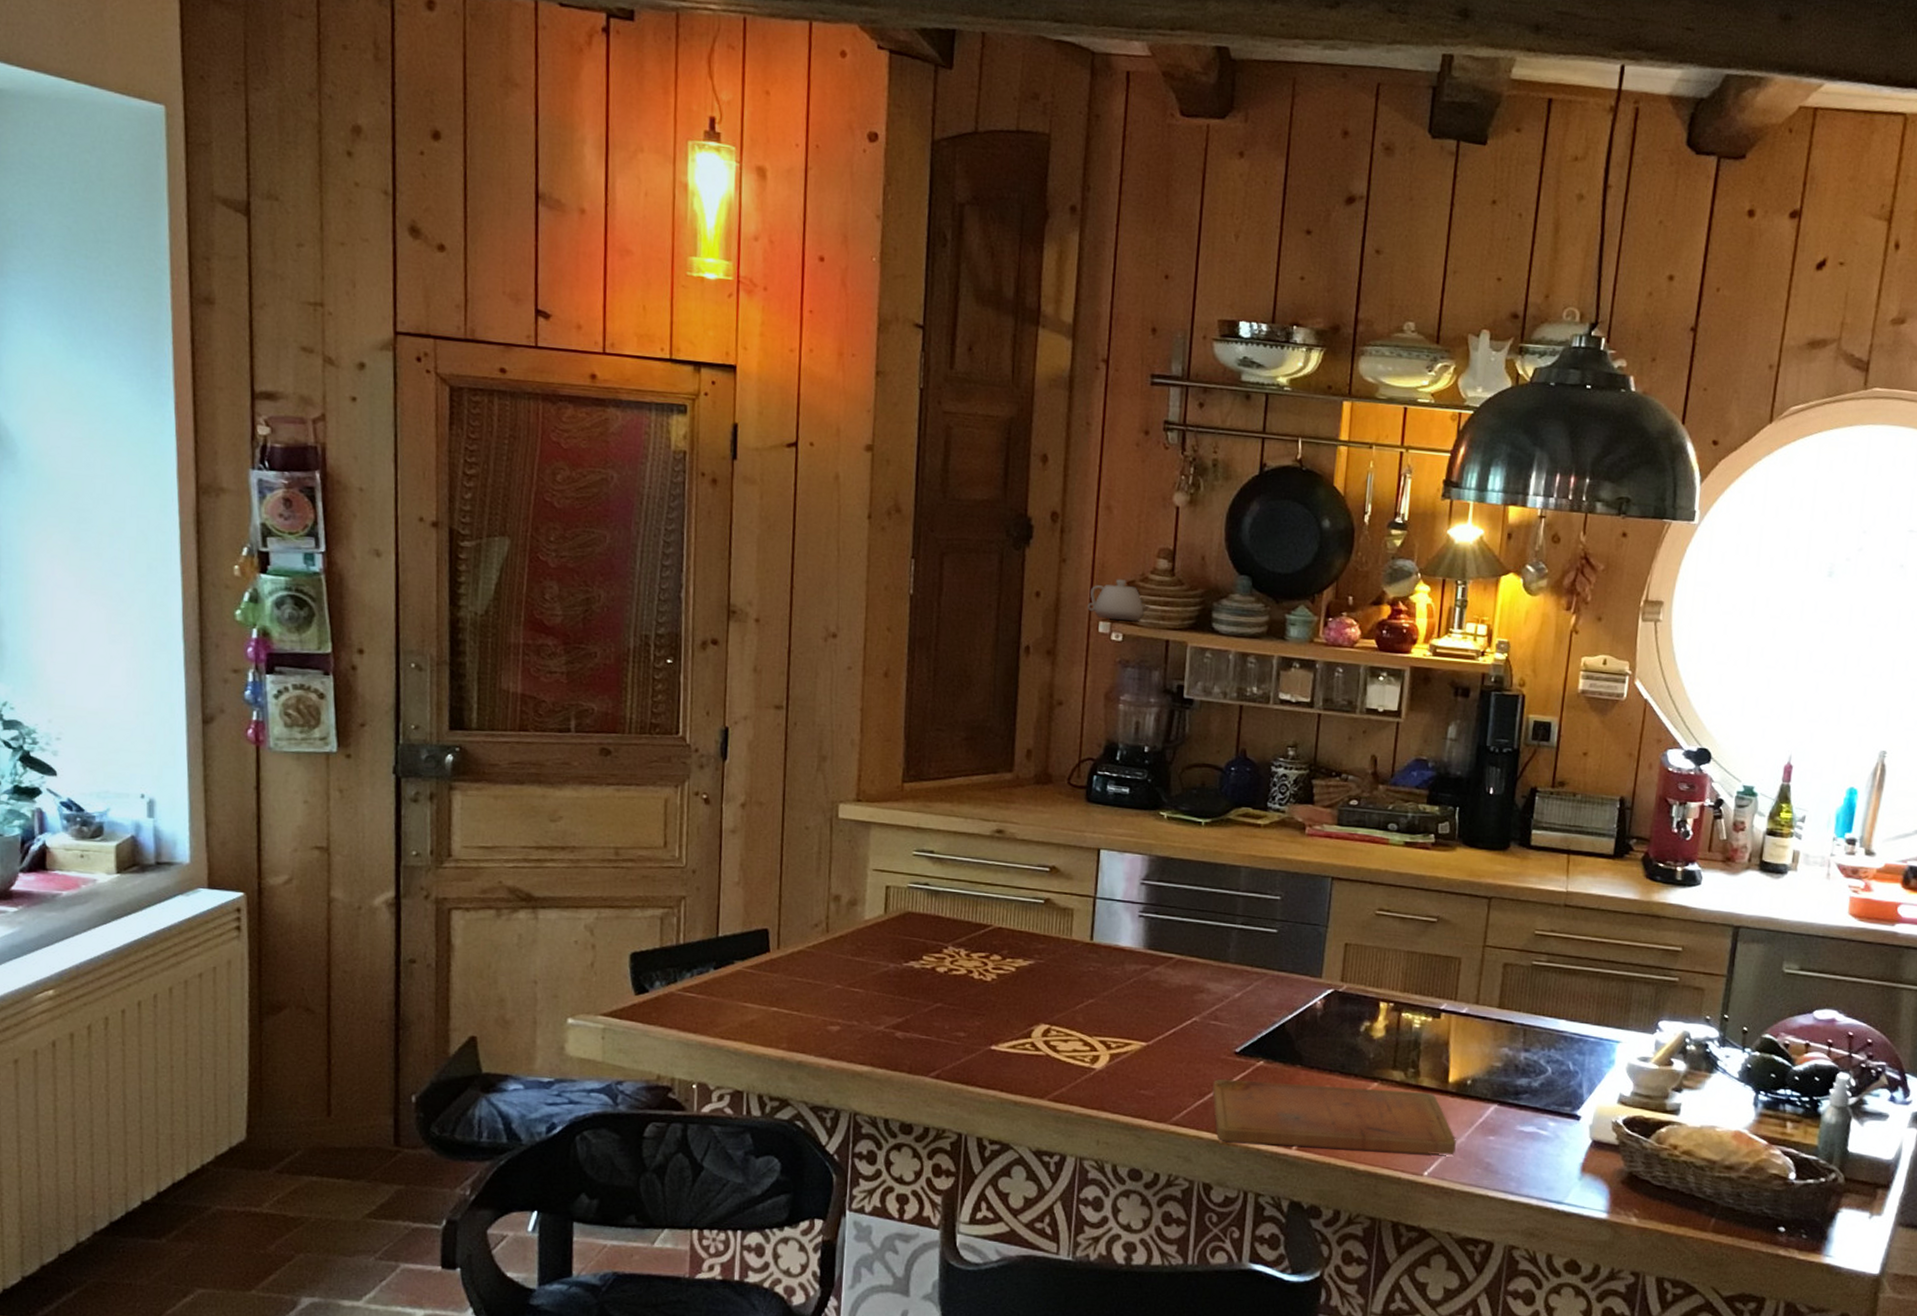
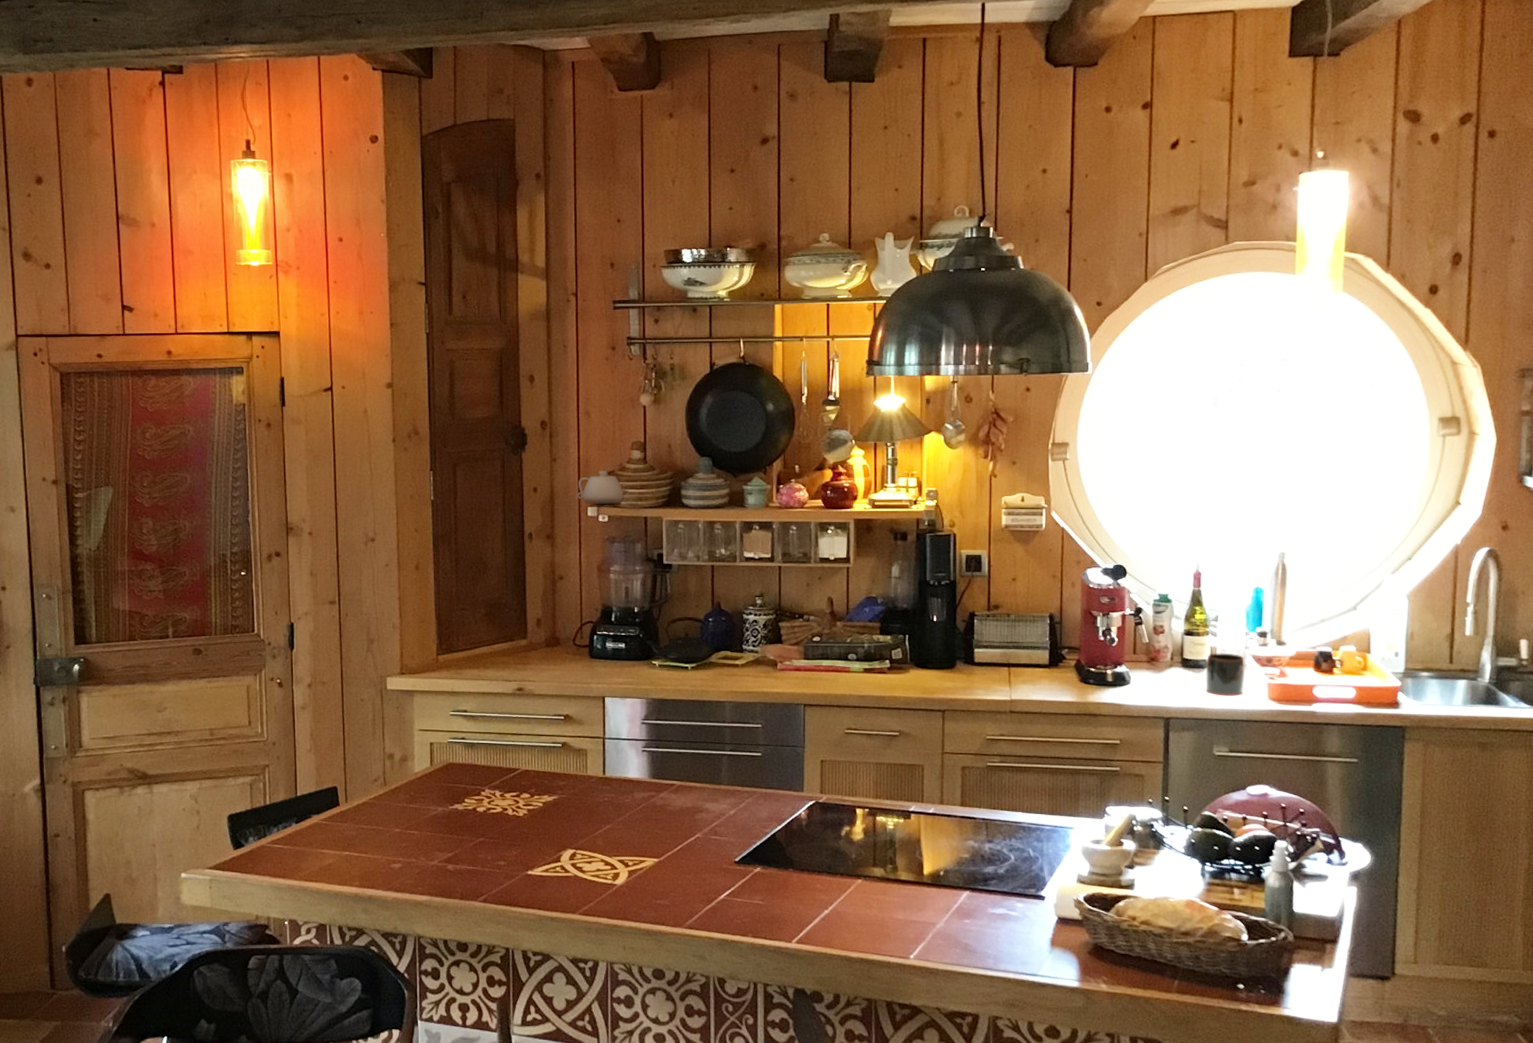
cutting board: present [1212,1079,1456,1156] -> none [718,885,936,940]
mug: none [1782,857,1829,908] -> present [1205,653,1246,696]

